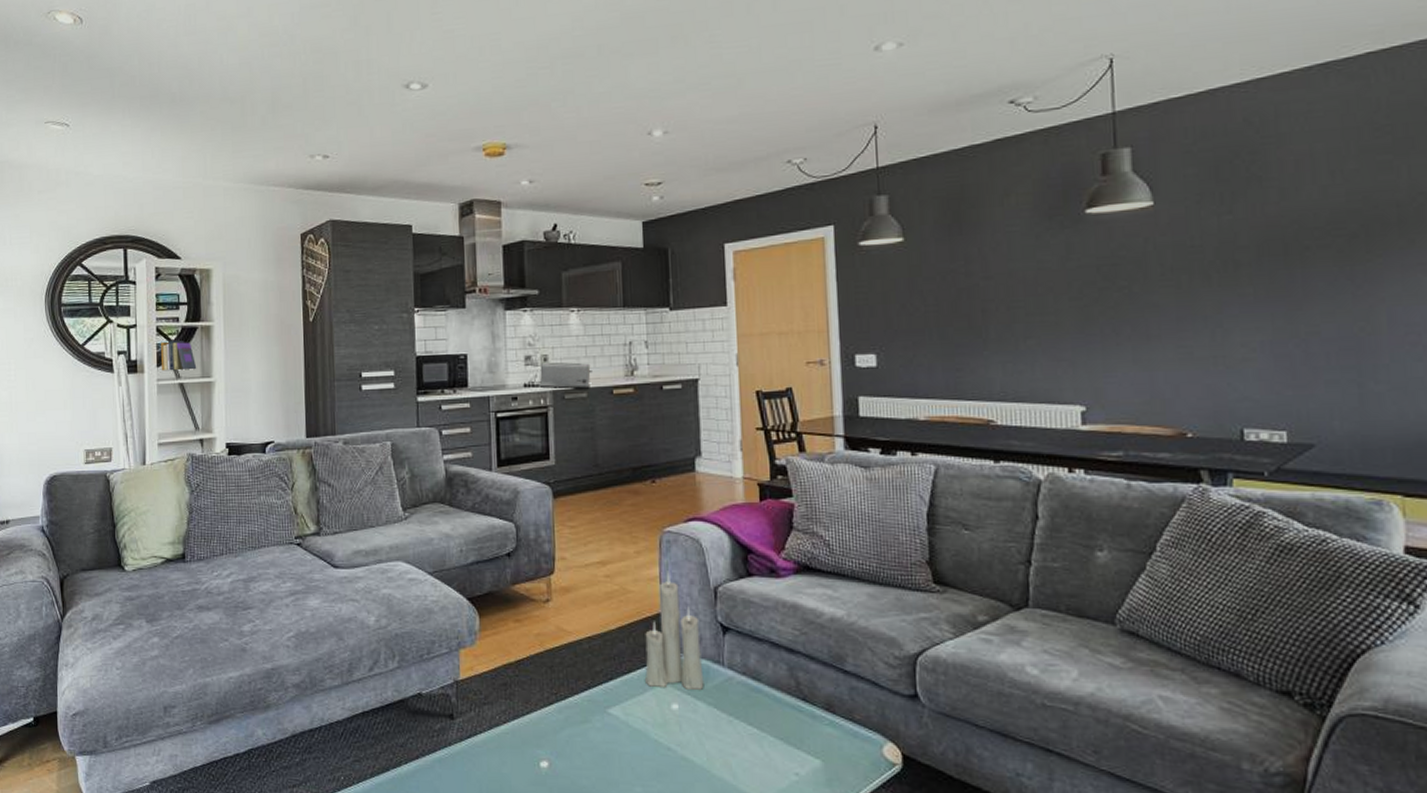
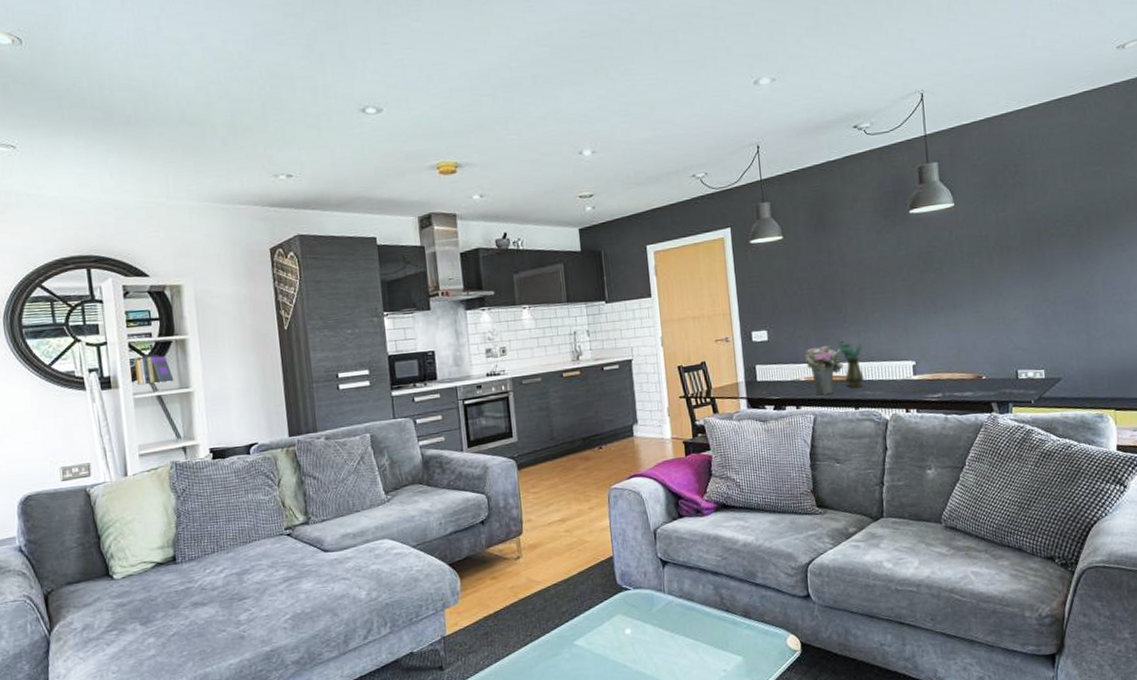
toaster: present [540,362,593,390] -> none [499,352,545,377]
candle: present [645,571,704,691] -> none [601,521,650,618]
flower bouquet: none [925,377,981,441] -> present [804,344,844,395]
vase: none [974,371,1009,436] -> present [838,340,865,389]

